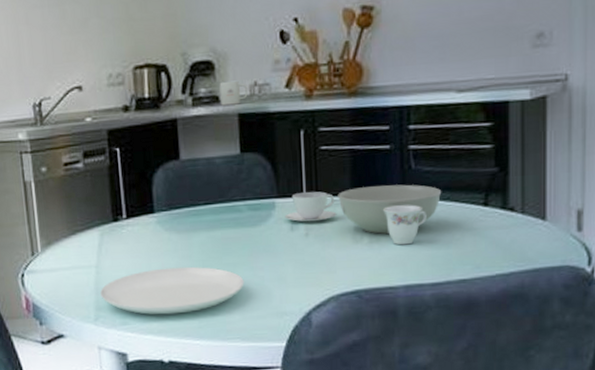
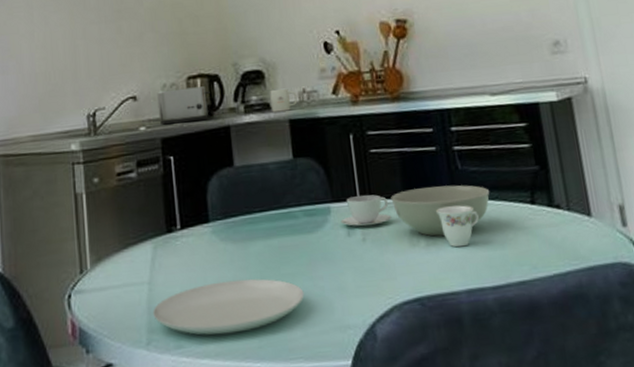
toaster: none [102,77,157,116] -> present [157,86,210,125]

